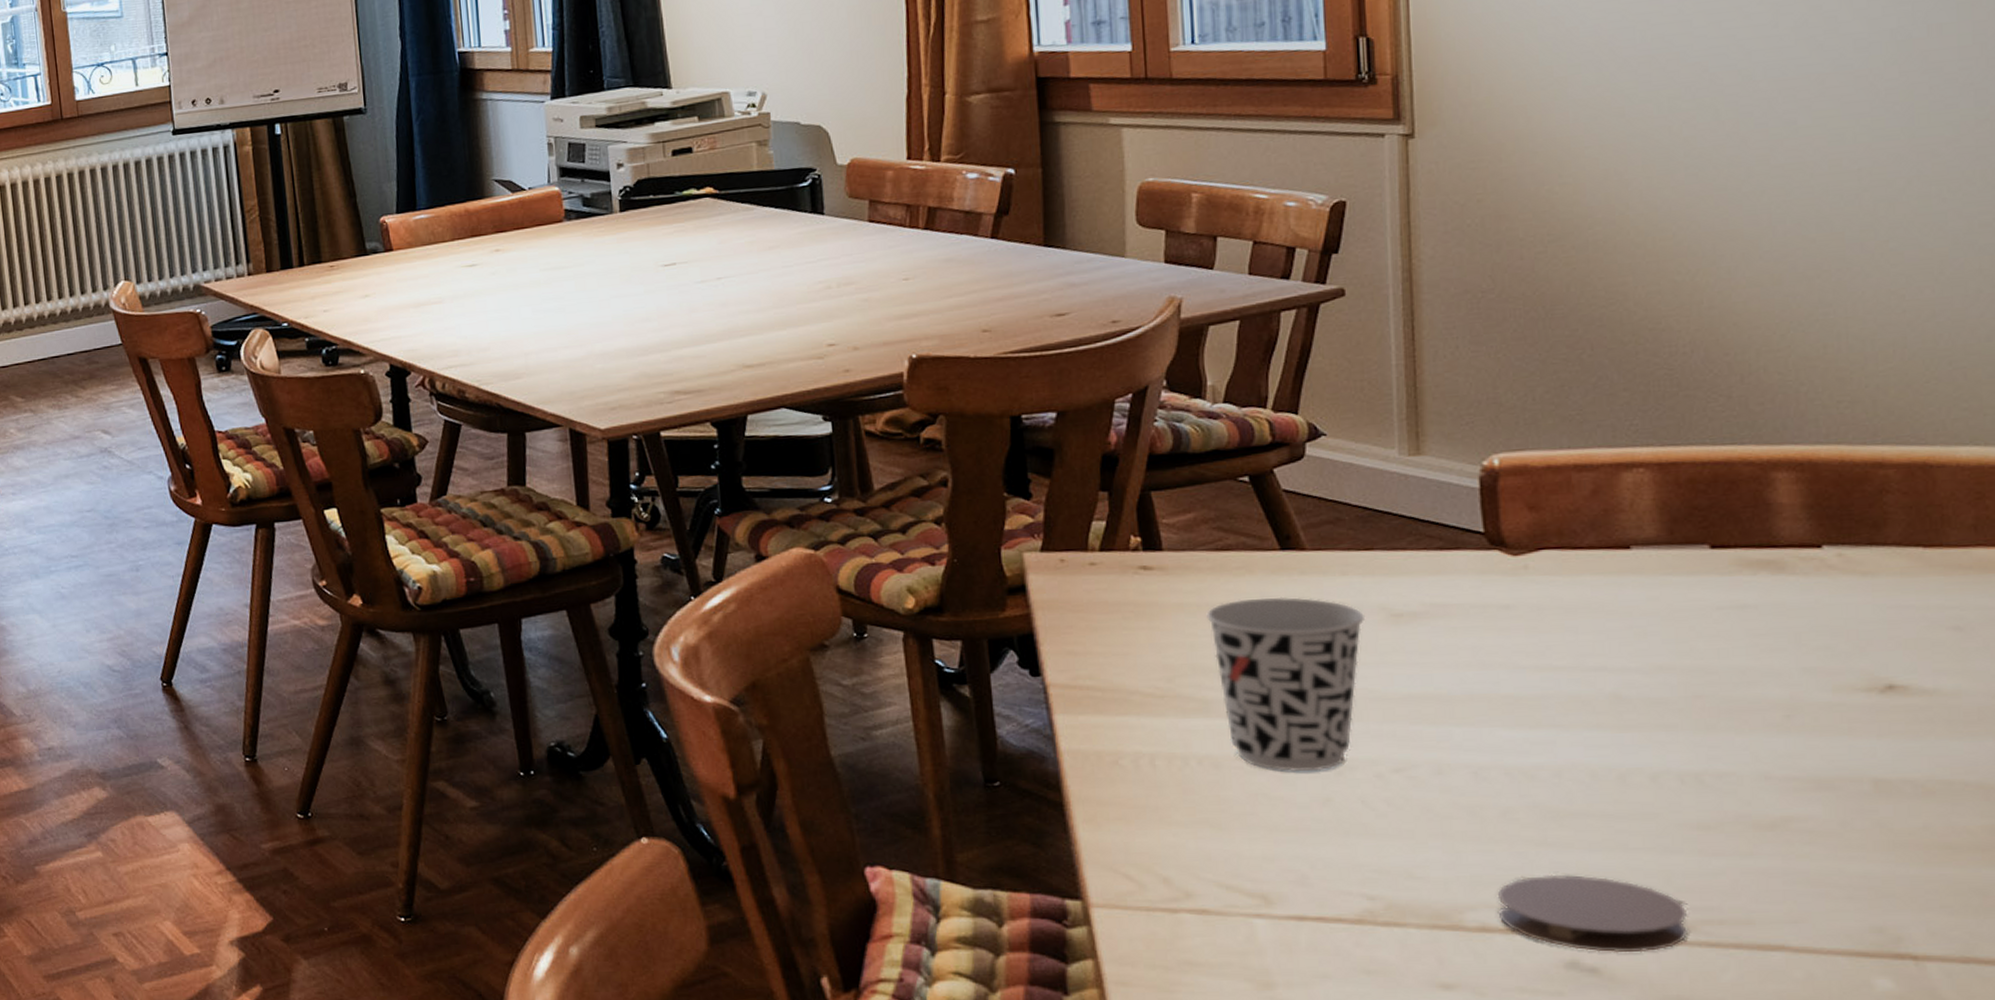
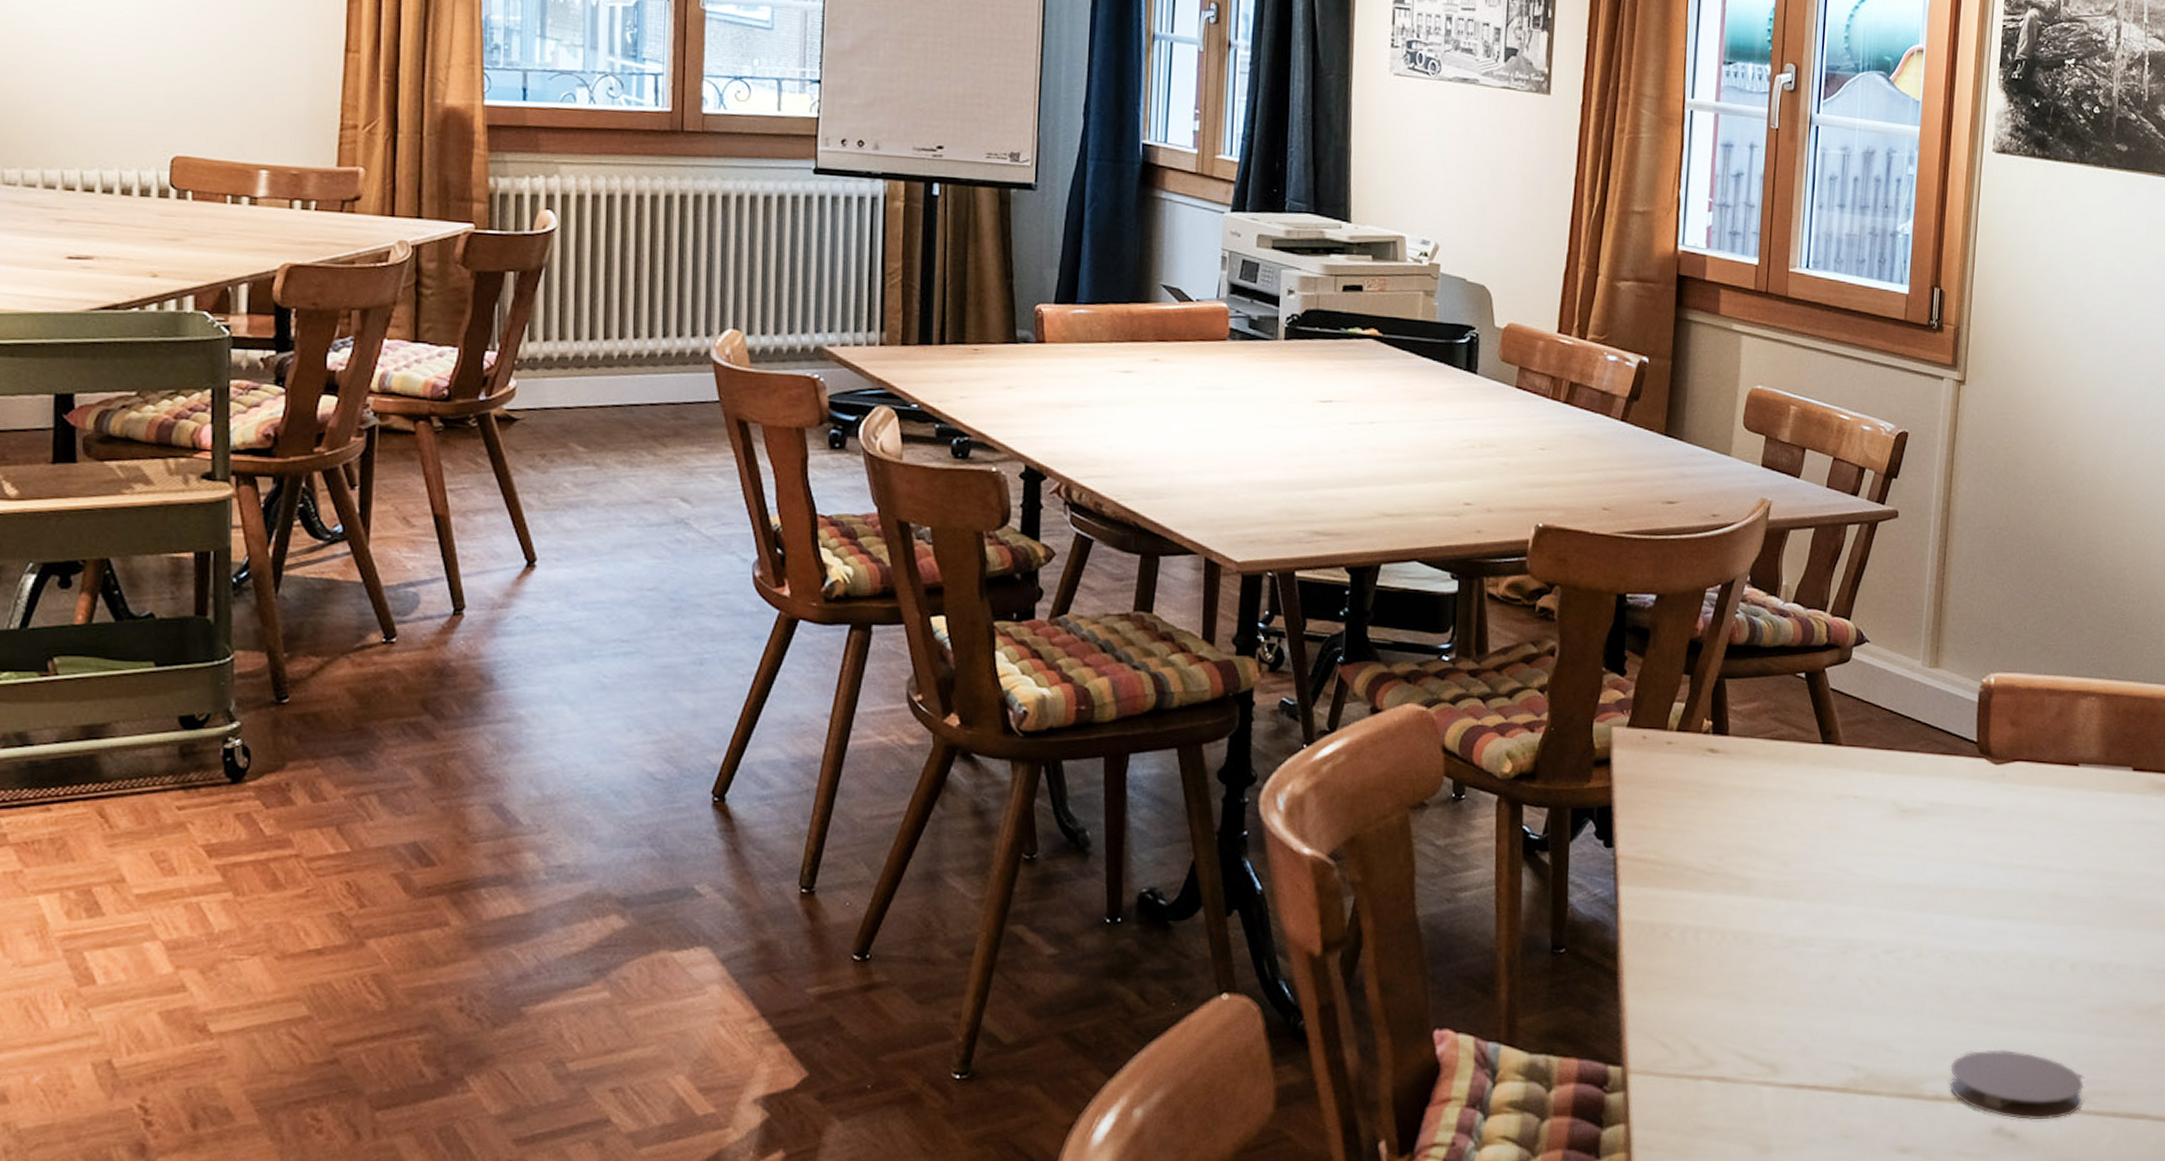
cup: present [1206,597,1366,771] -> none [1757,786,1881,949]

